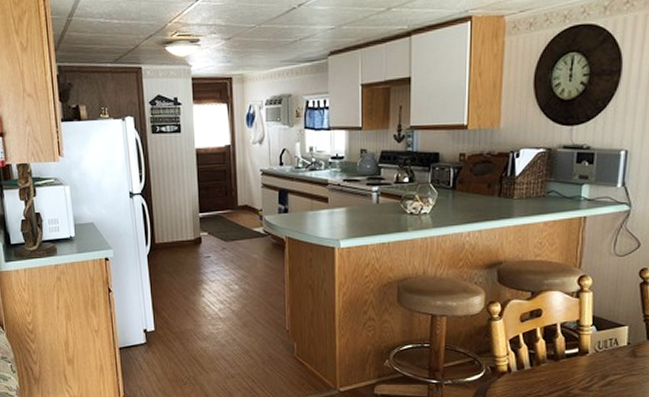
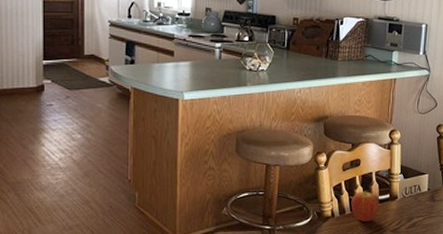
fruit: none [530,343,566,378] -> present [351,190,380,222]

